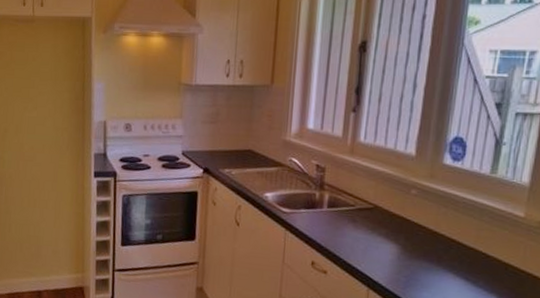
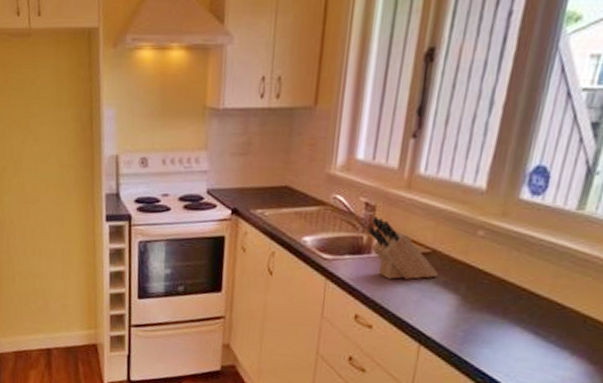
knife block: none [319,176,380,231] -> present [367,216,438,279]

